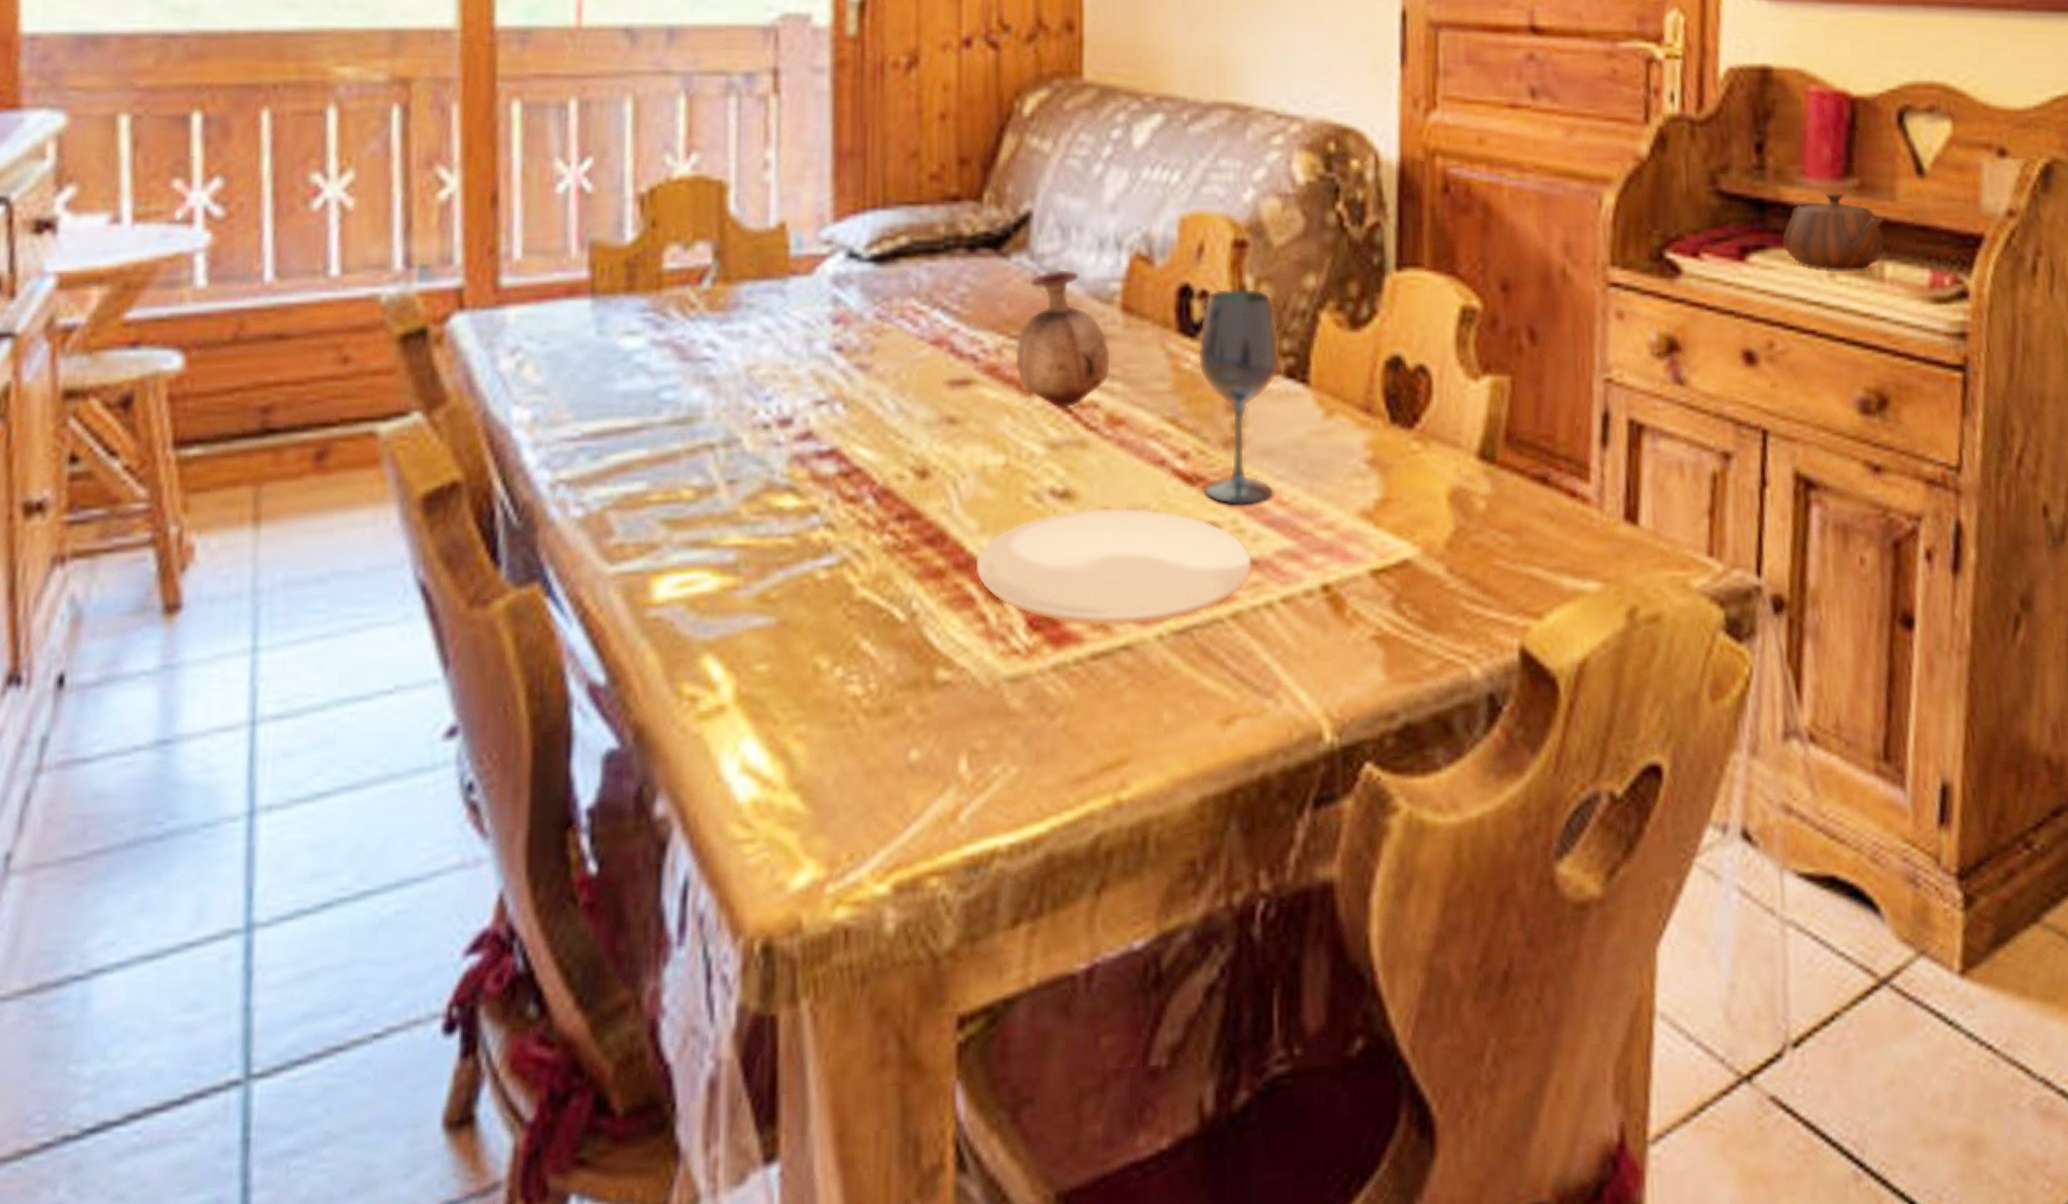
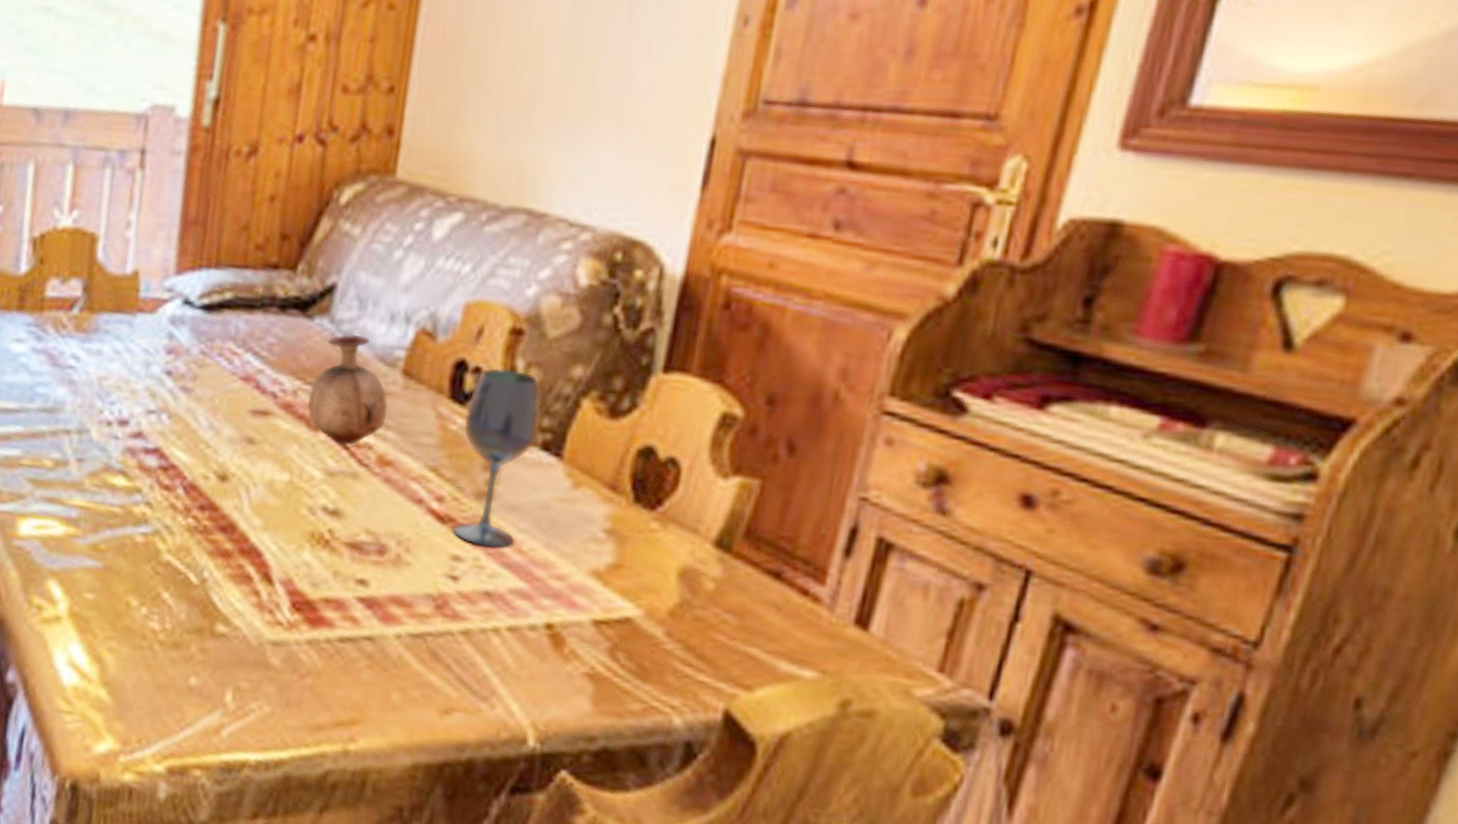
plate: present [977,507,1252,626] -> none [256,525,486,625]
teapot: present [1782,192,1885,270] -> none [1093,354,1228,436]

